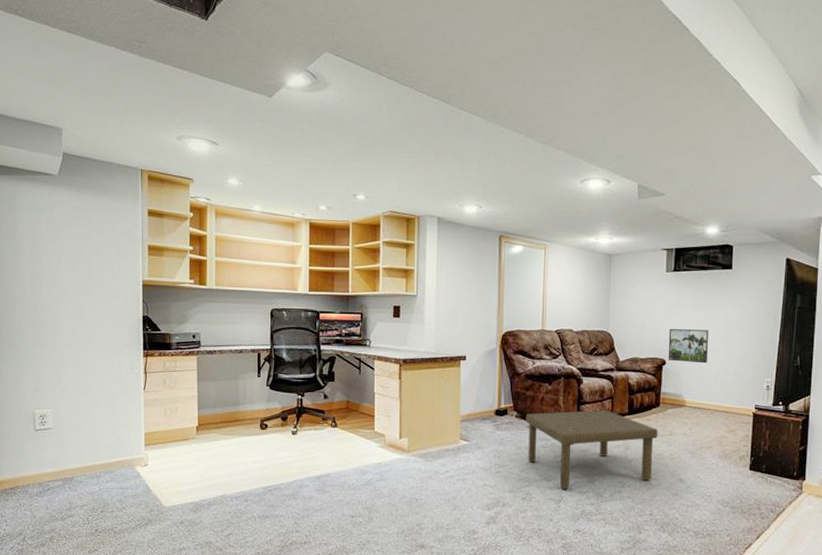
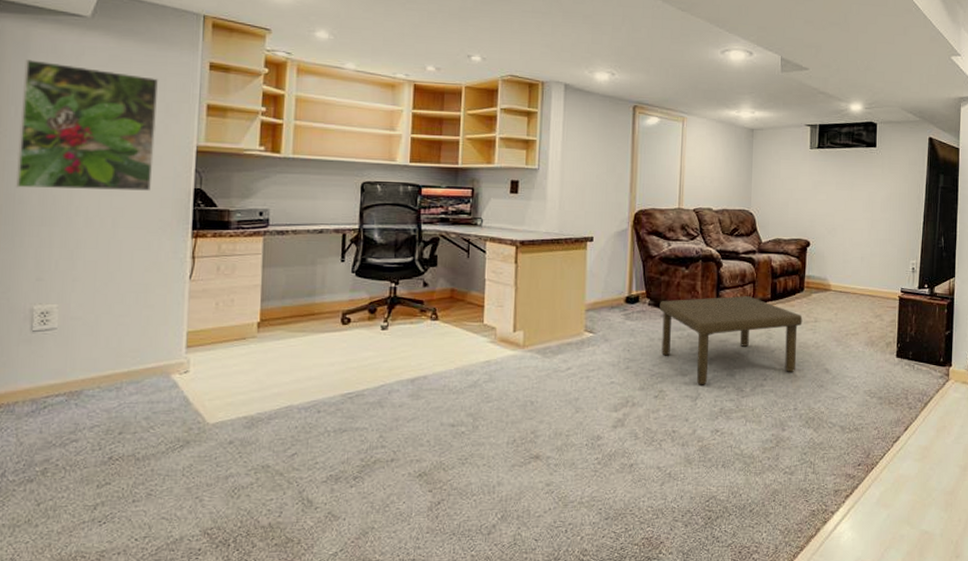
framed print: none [13,212,112,318] -> present [16,59,159,191]
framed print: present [668,329,708,363] -> none [812,208,853,245]

